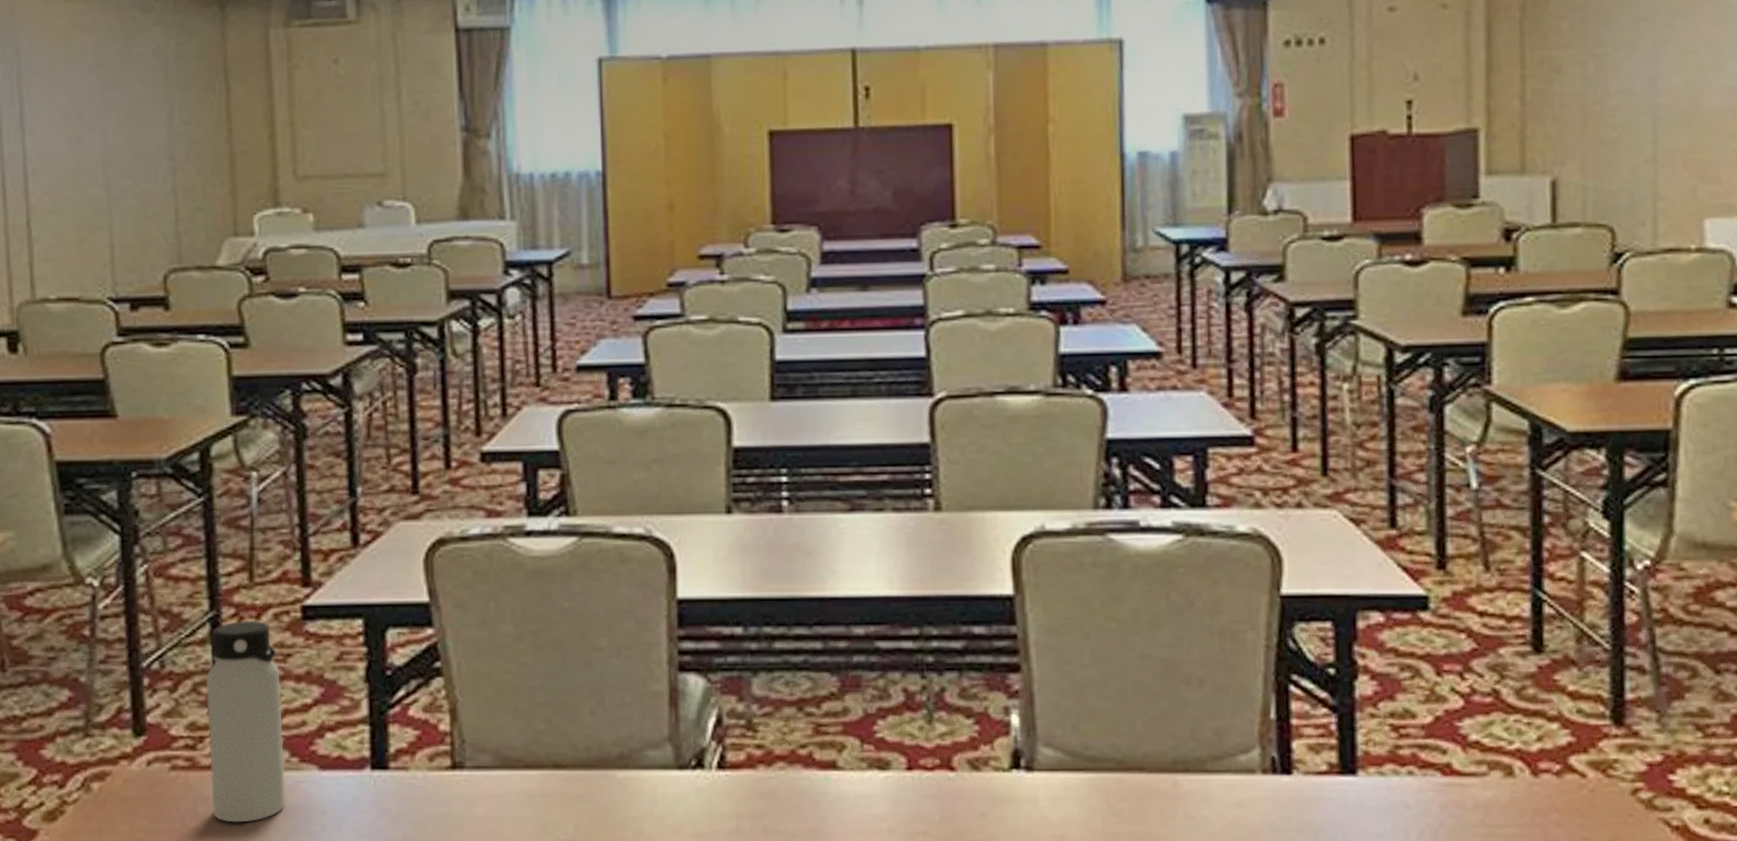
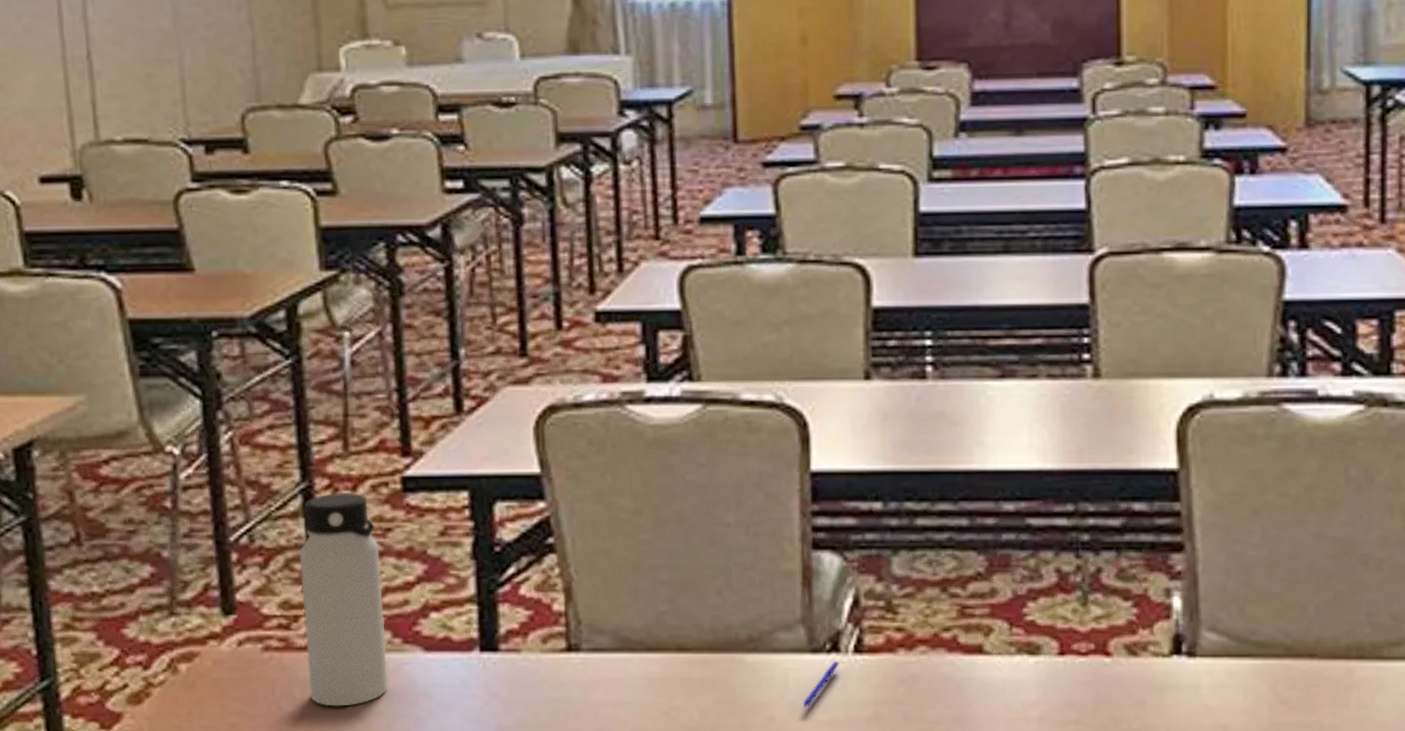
pen: none [669,777,704,821] -> present [802,661,839,707]

